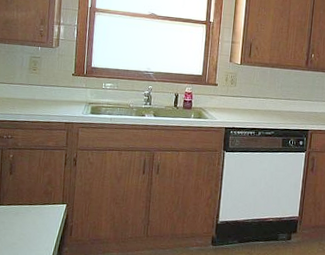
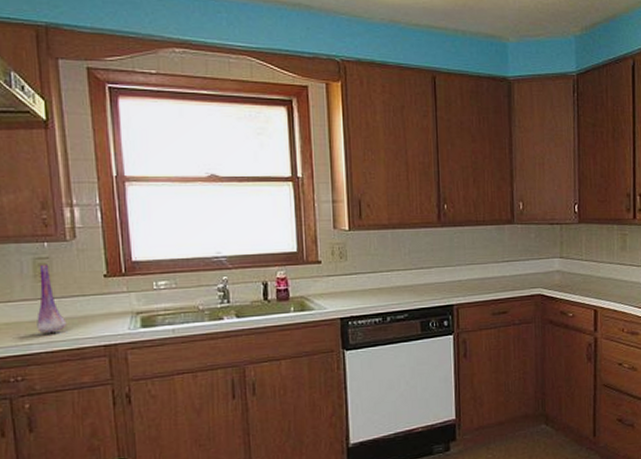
vase: none [25,61,44,109] -> present [37,264,67,333]

